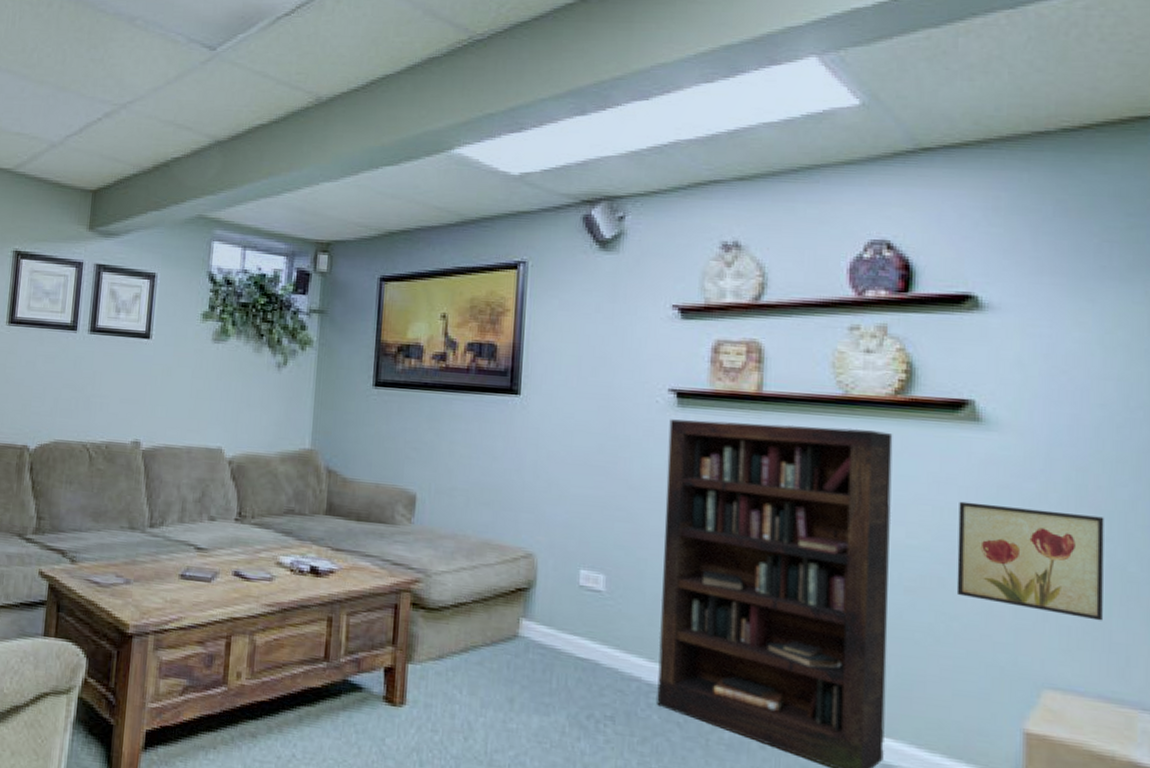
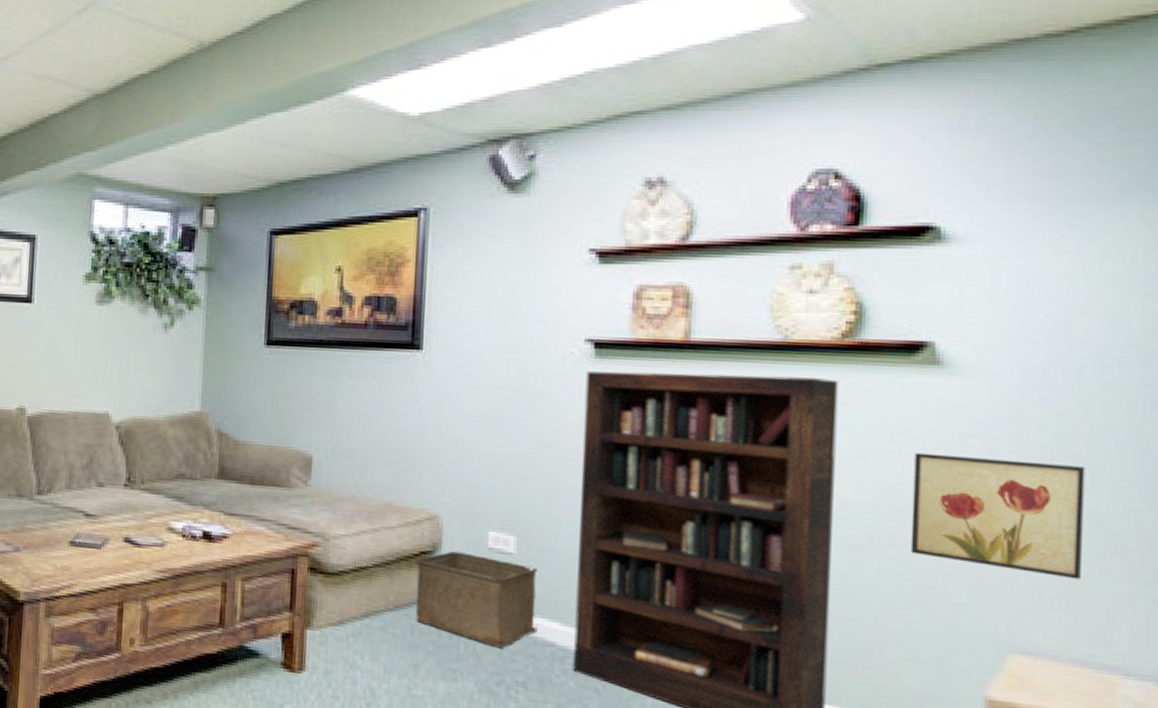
storage bin: none [511,588,625,682] -> present [415,551,538,648]

